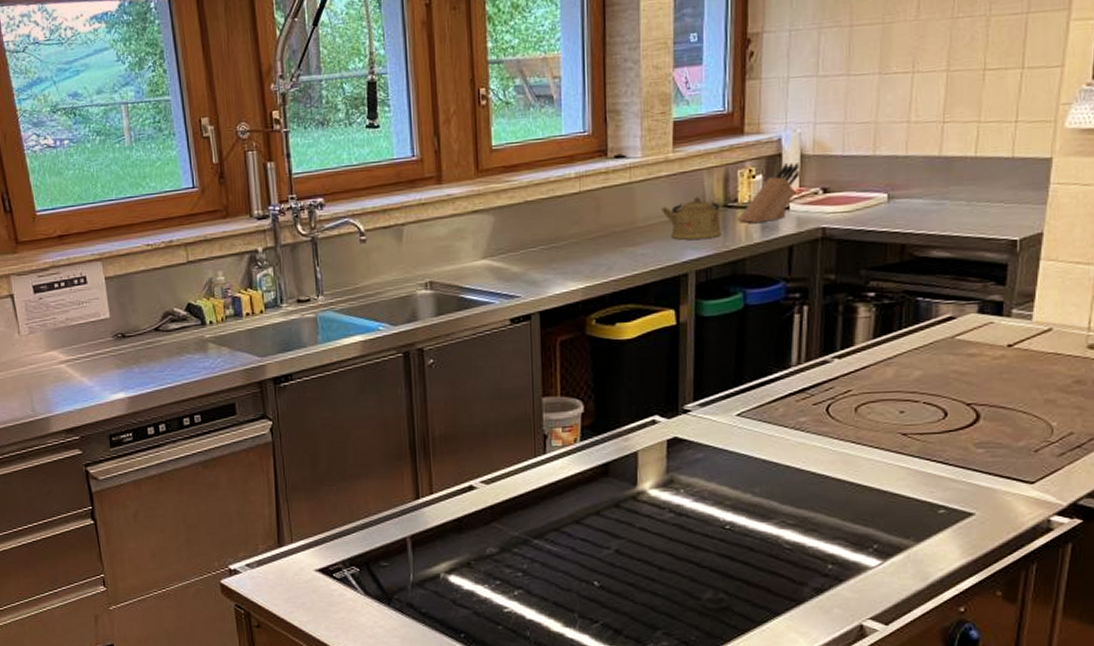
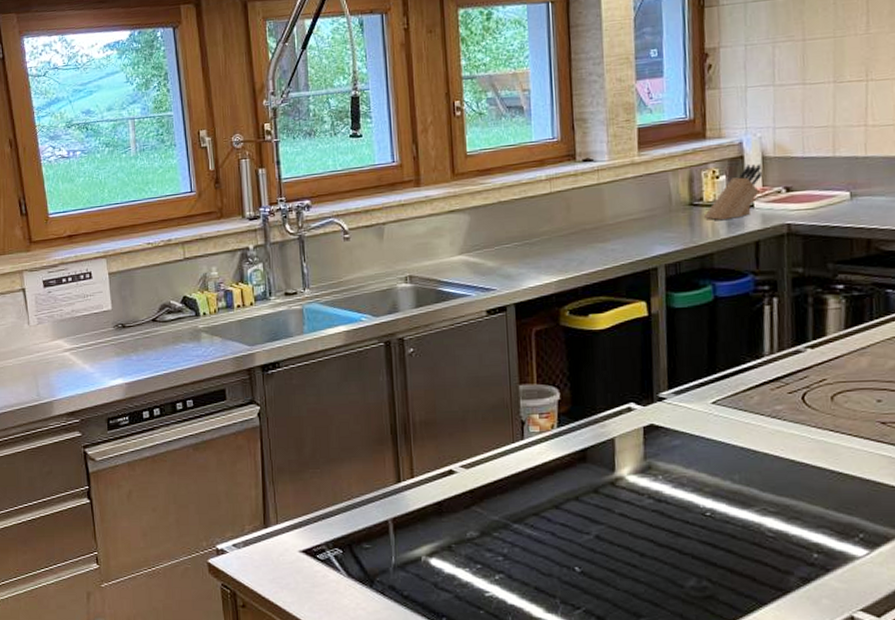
kettle: present [661,197,722,240] -> none [629,196,689,236]

